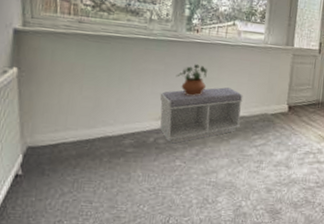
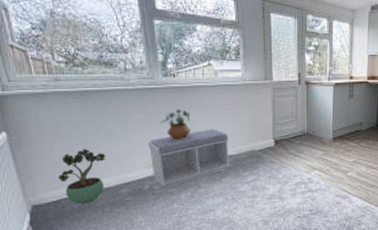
potted plant: none [61,92,114,151] -> present [58,148,105,204]

